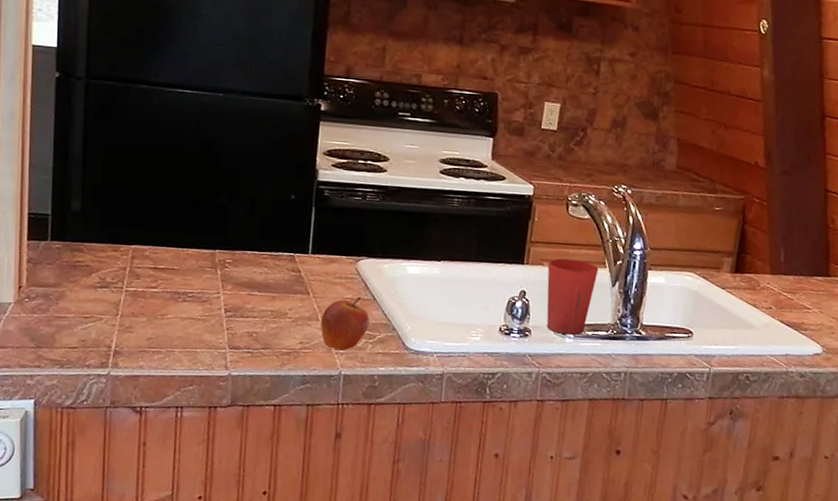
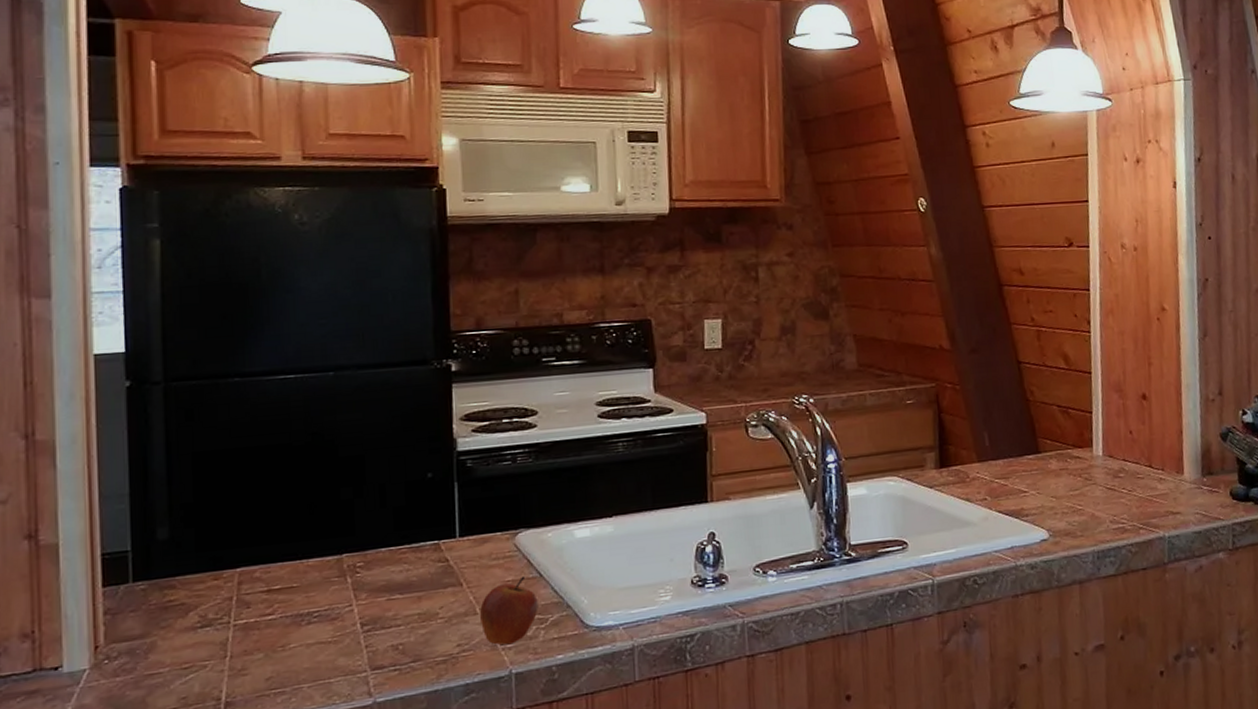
cup: present [546,258,599,335] -> none [734,486,793,574]

